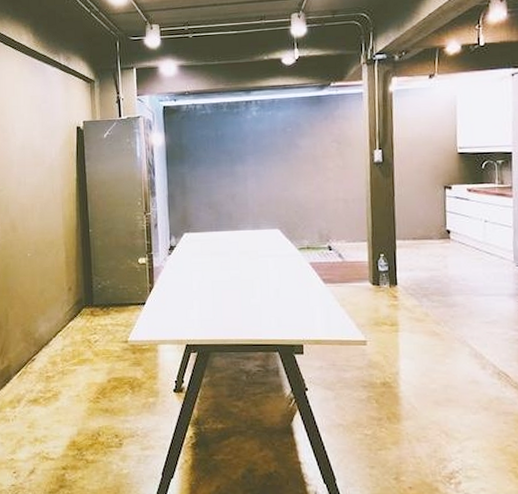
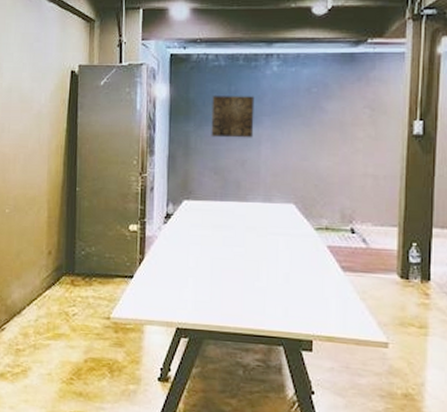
wall art: none [202,138,240,177] -> present [211,96,255,138]

